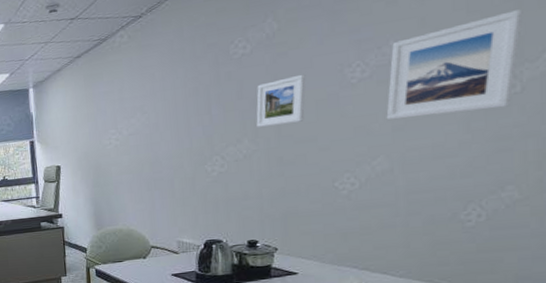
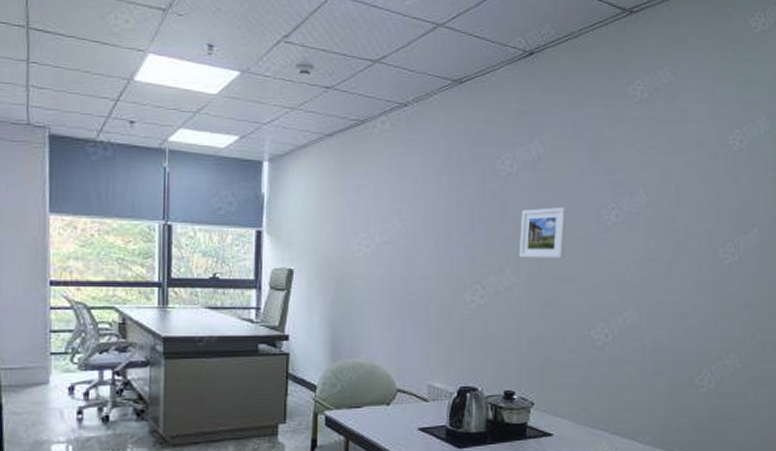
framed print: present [386,9,523,120] -> none [636,183,739,274]

